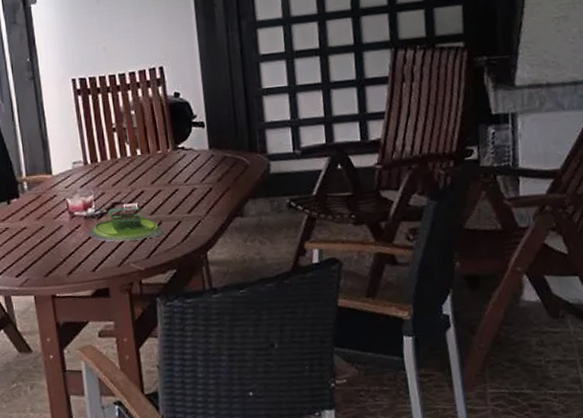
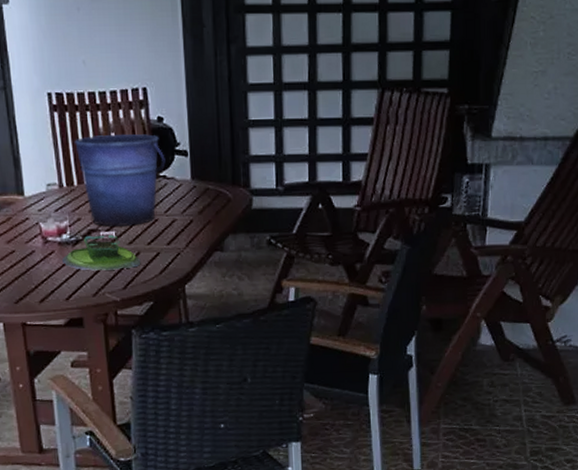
bucket: none [97,109,184,199] -> present [75,134,166,227]

